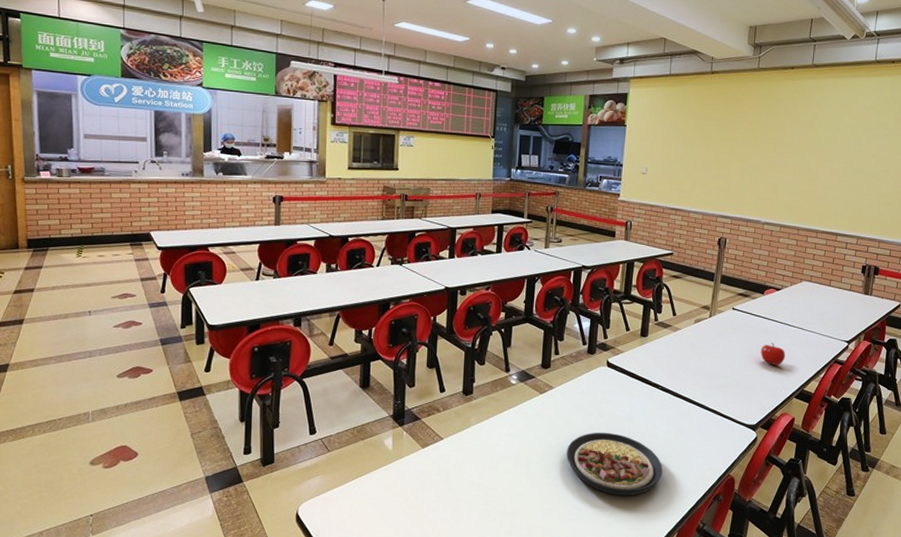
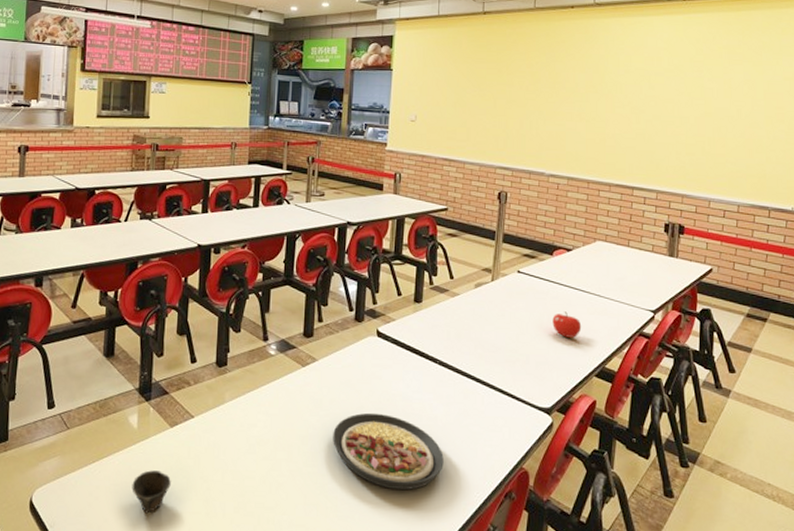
cup: none [388,485,423,522] -> present [132,470,171,514]

